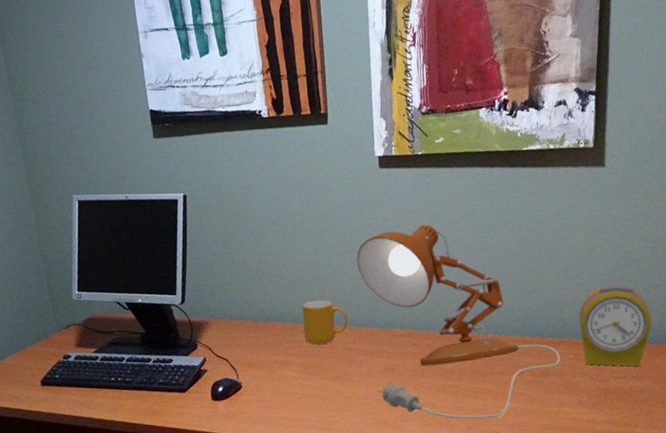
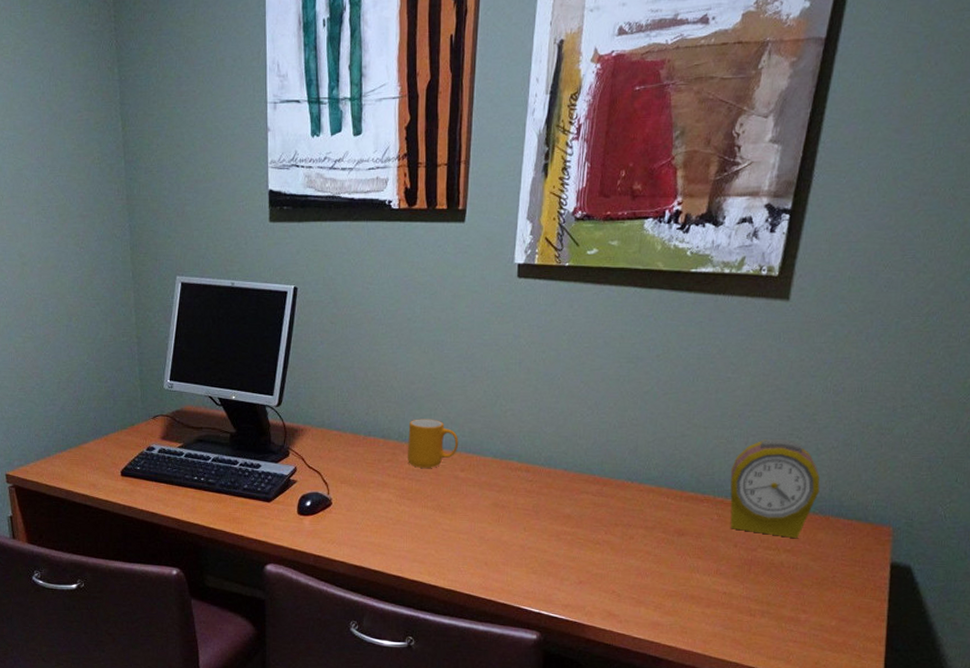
desk lamp: present [356,224,561,419] -> none [477,346,702,575]

